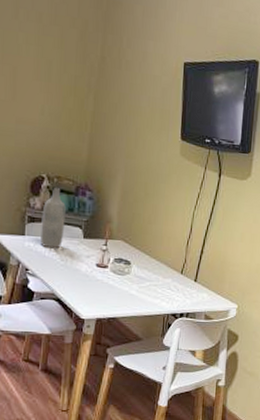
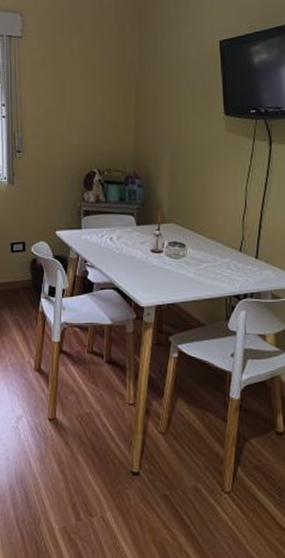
bottle: present [40,188,66,249] -> none [96,180,118,239]

